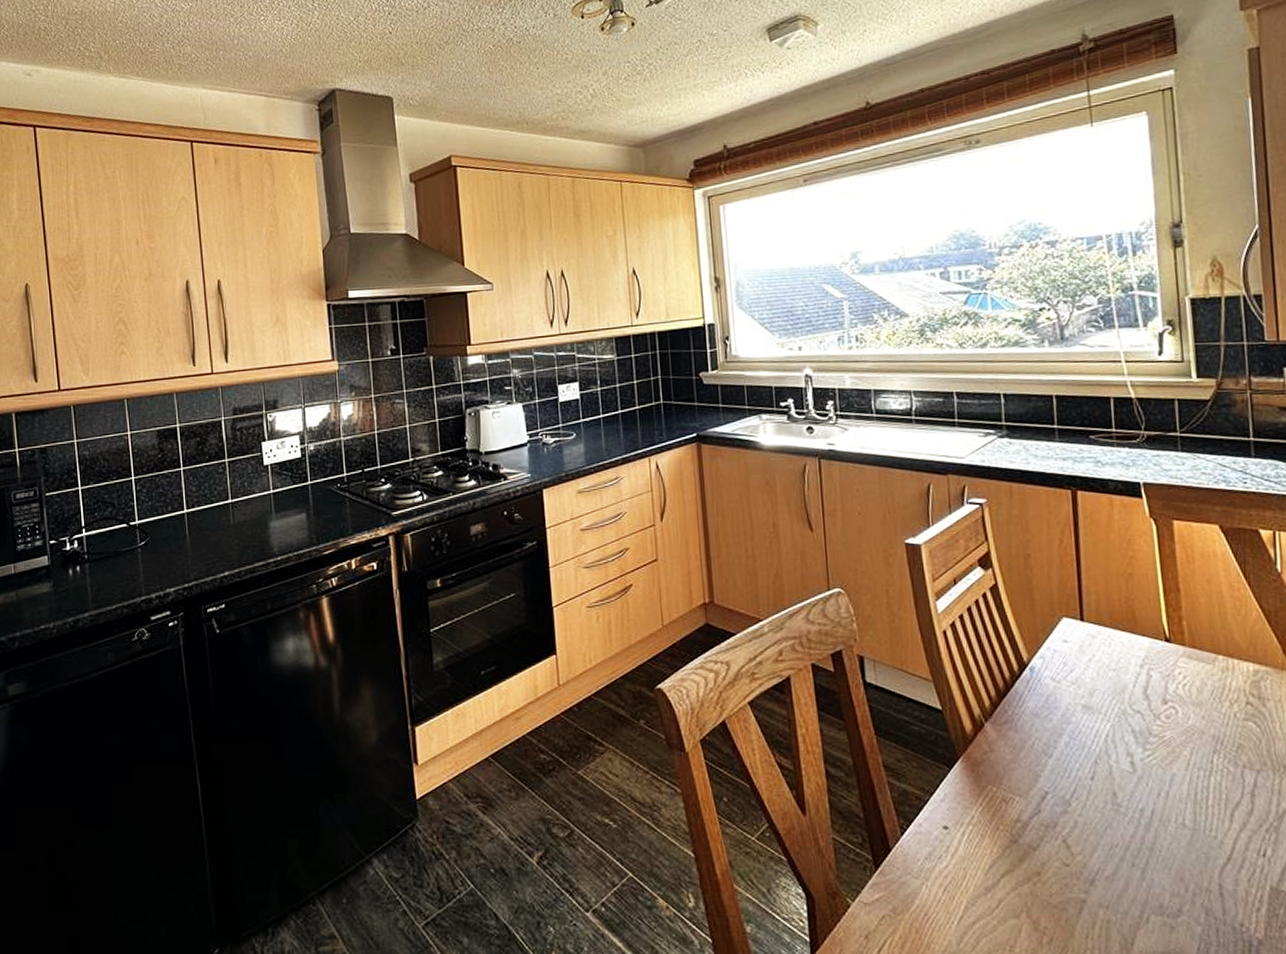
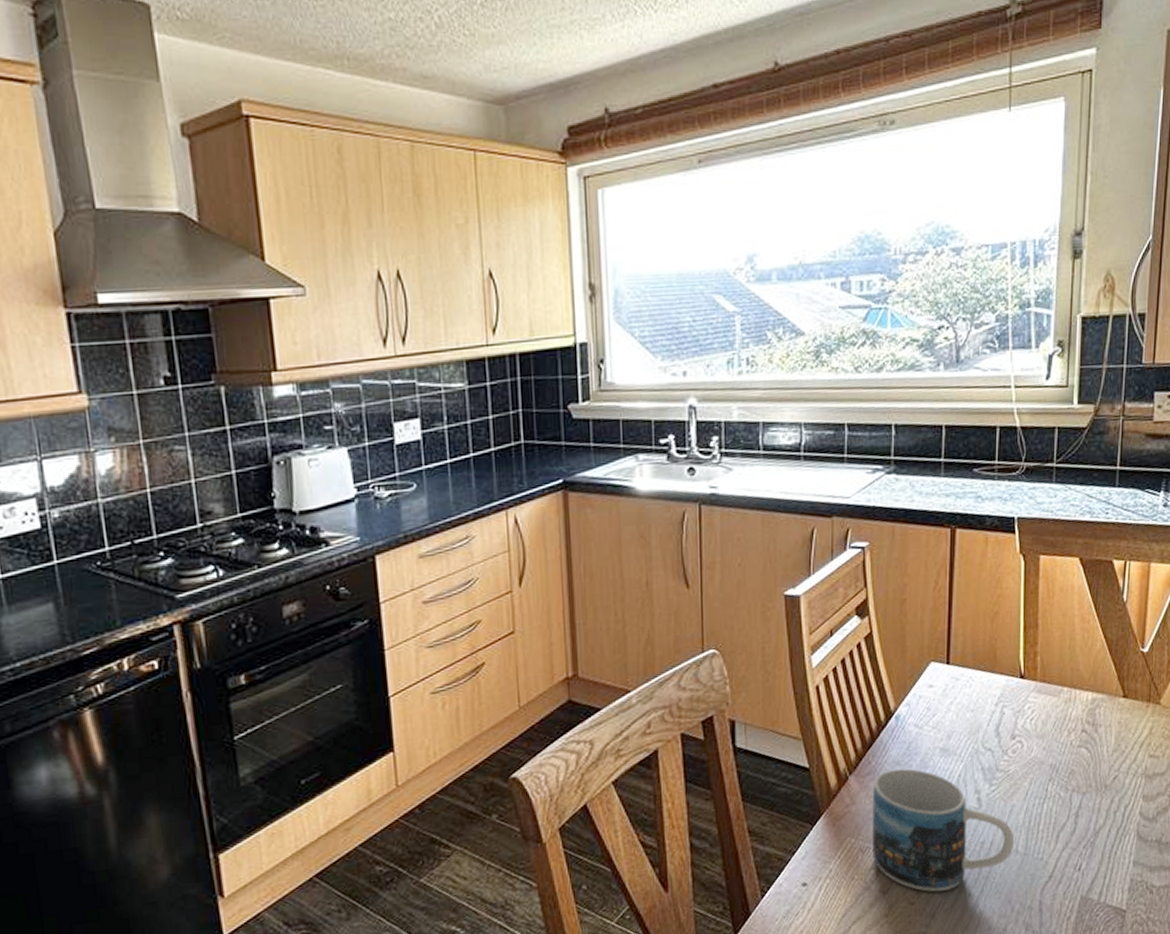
mug: none [1011,722,1179,856] -> present [872,768,1014,892]

